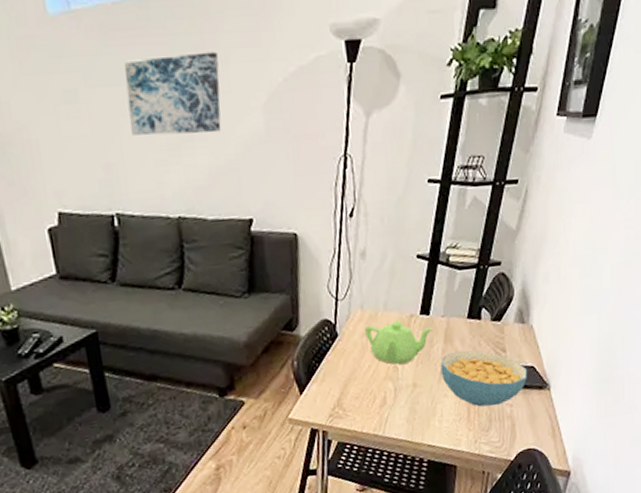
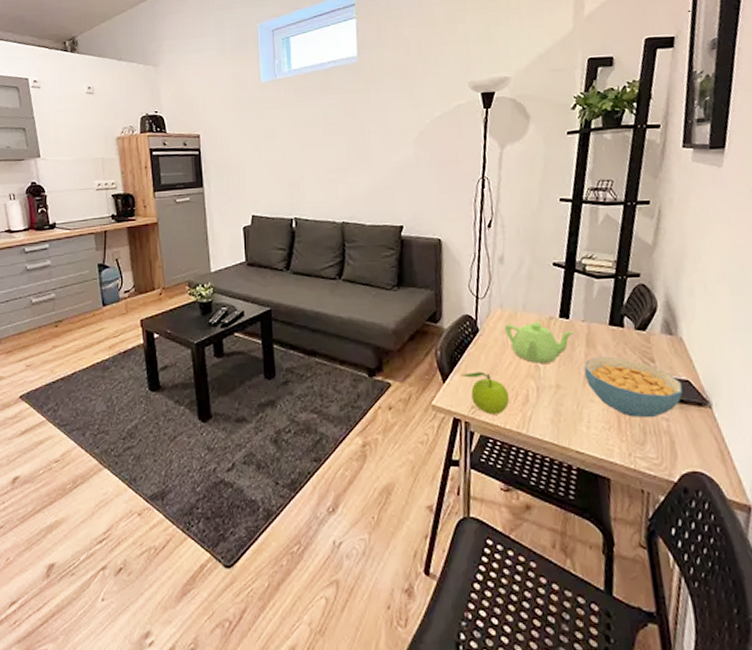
wall art: present [125,51,222,136] -> none [310,103,380,162]
fruit: none [318,378,368,421] -> present [460,371,510,415]

